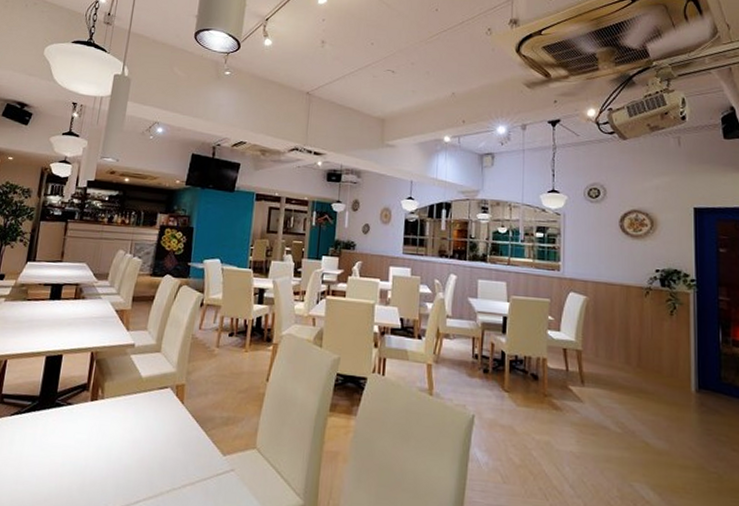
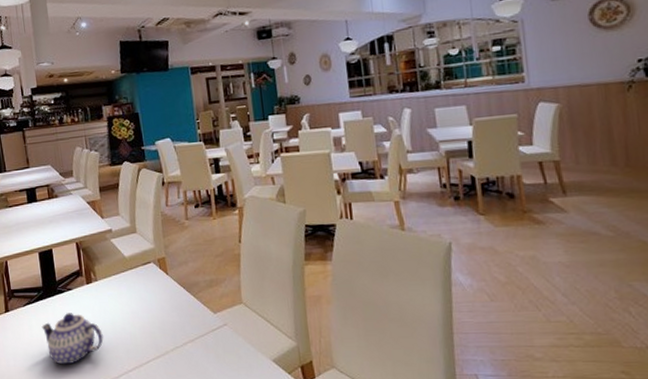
teapot: none [24,431,94,494] -> present [41,313,104,365]

